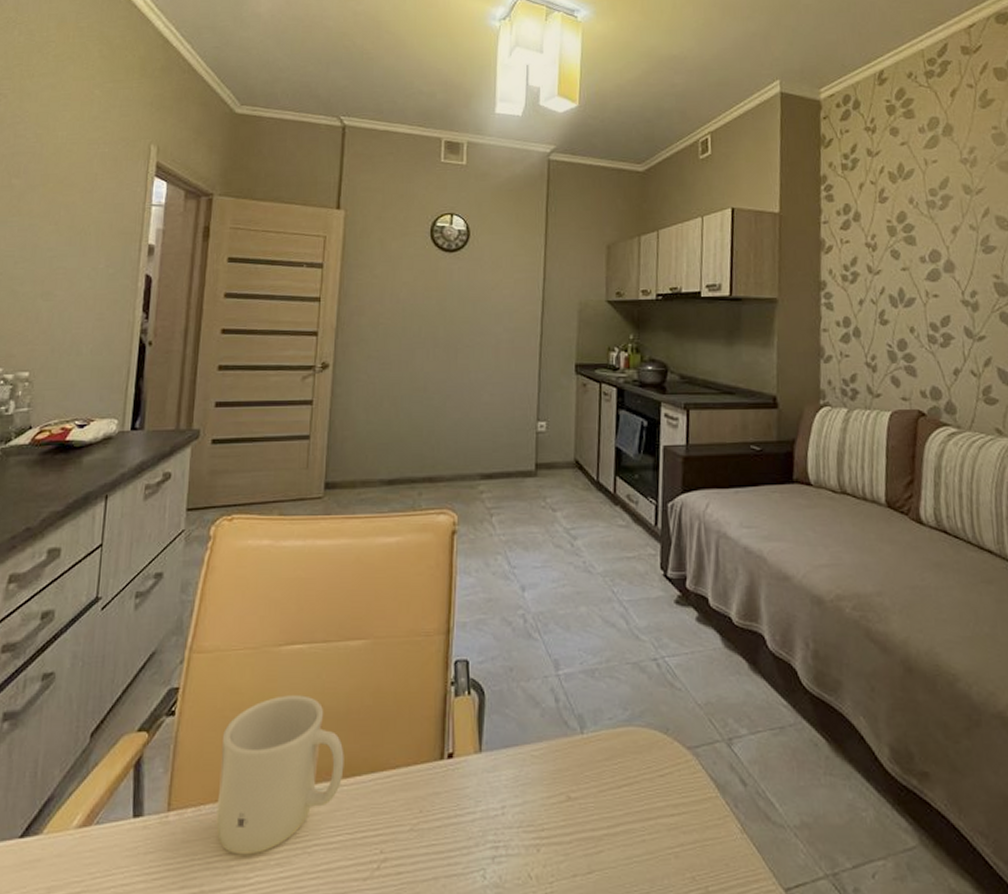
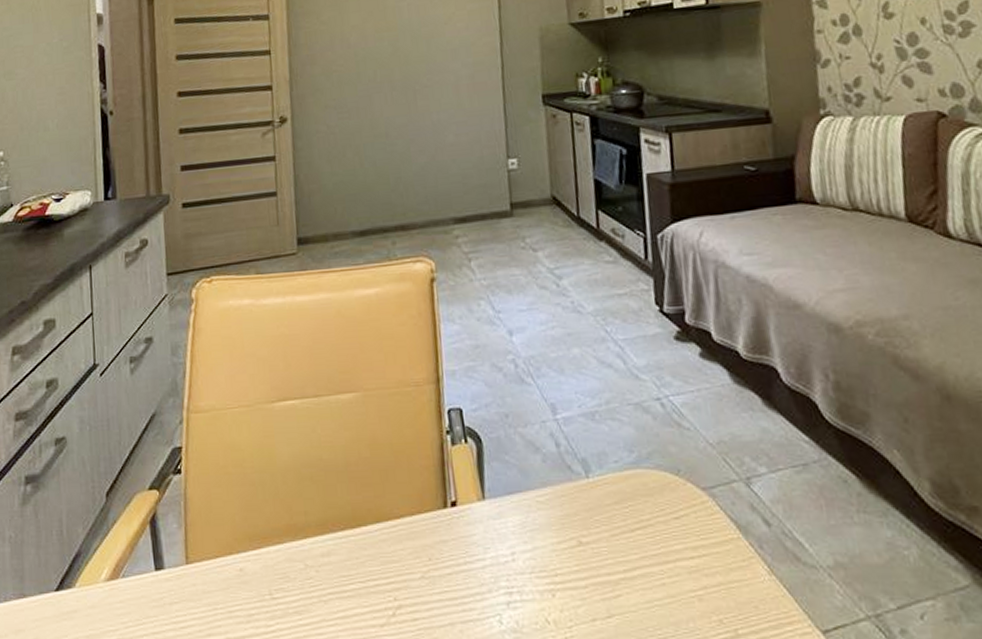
mug: present [216,695,344,855] -> none [228,450,350,604]

